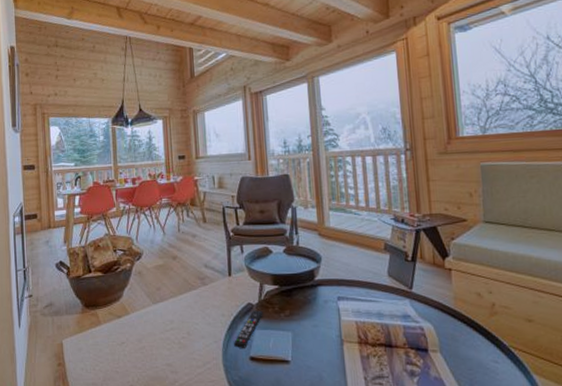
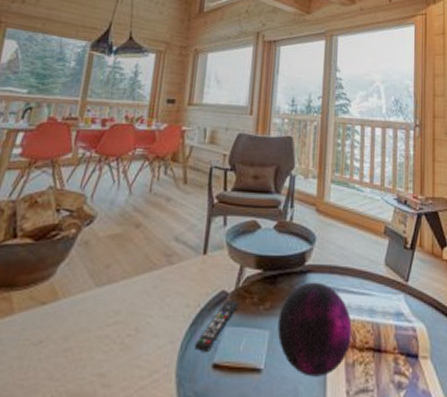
decorative orb: none [298,293,364,366] -> present [277,282,352,377]

